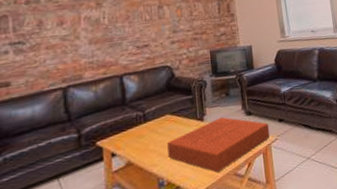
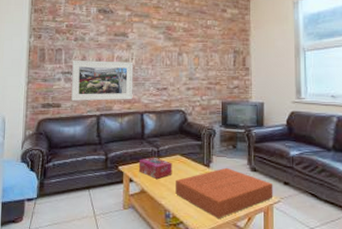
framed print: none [24,21,108,76] -> present [71,60,134,101]
tissue box: none [121,122,163,147] -> present [138,157,172,179]

